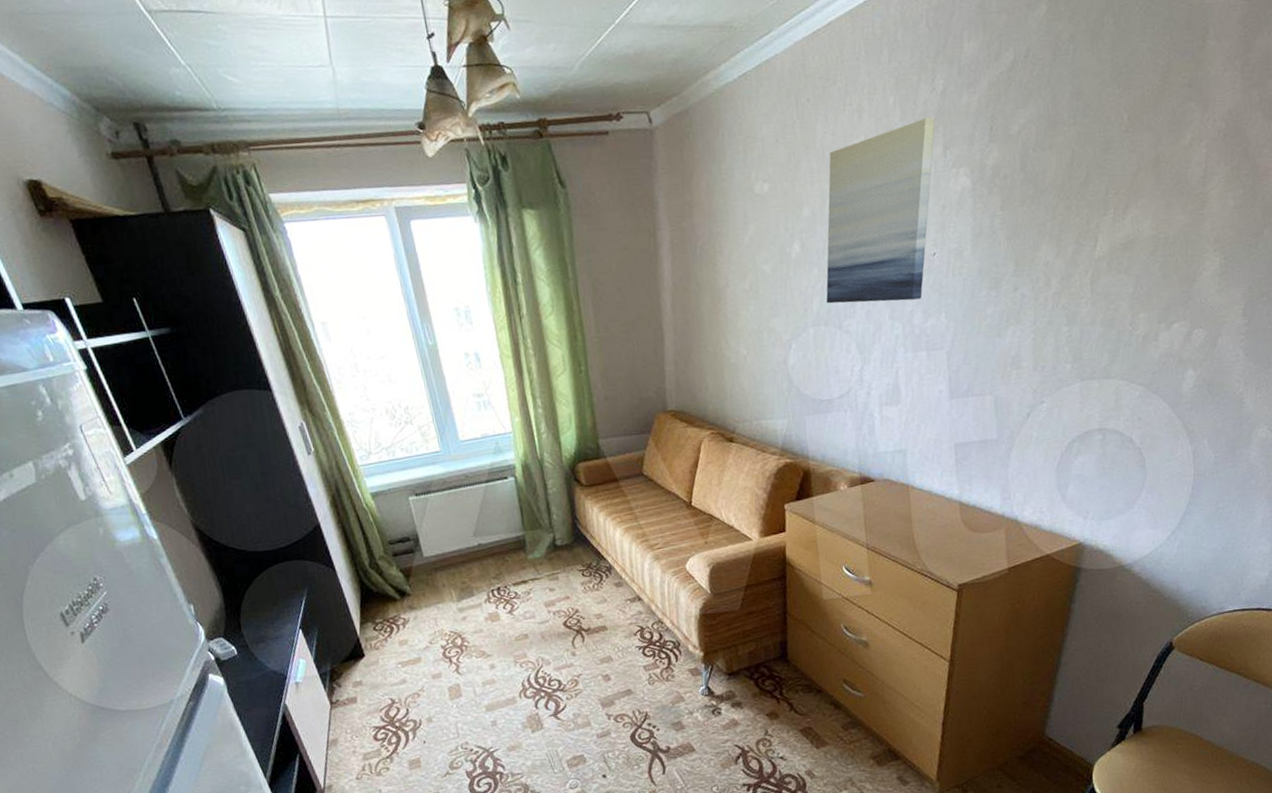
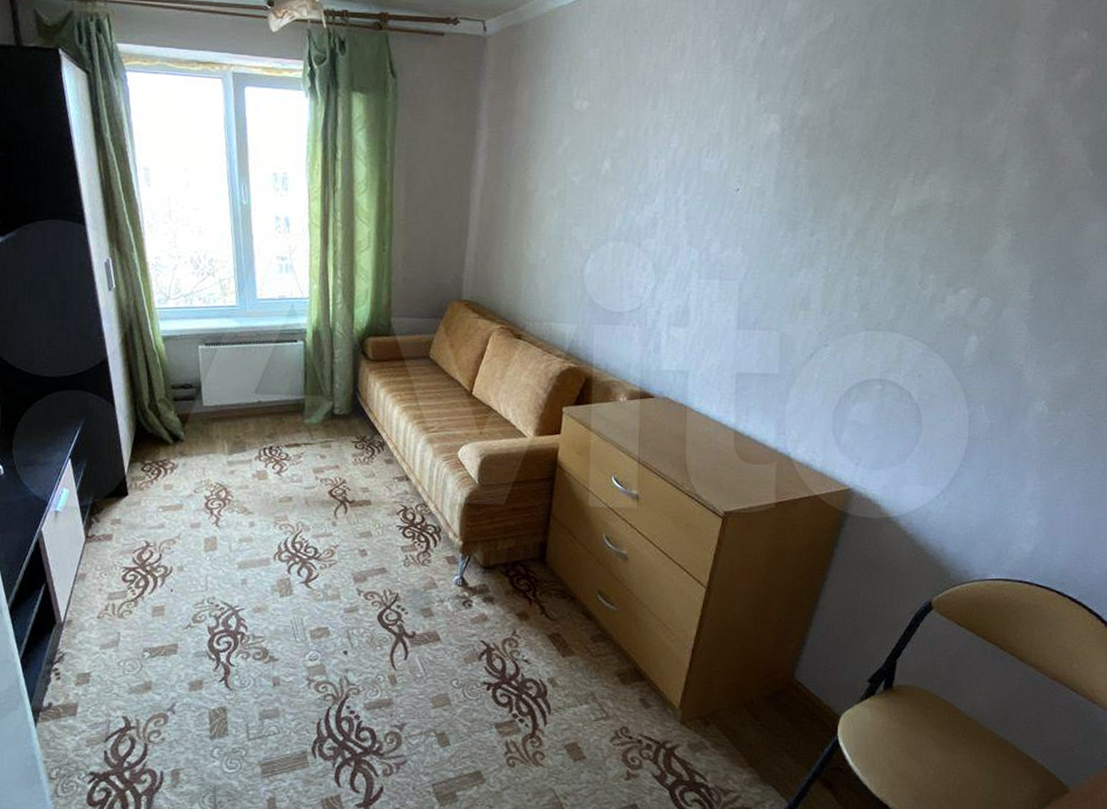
wall art: present [826,117,936,304] -> none [628,63,753,230]

